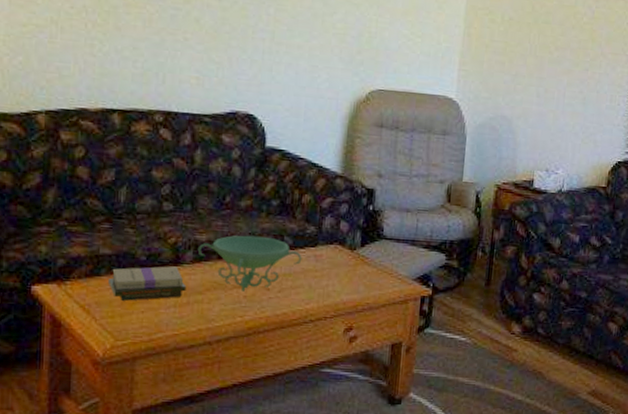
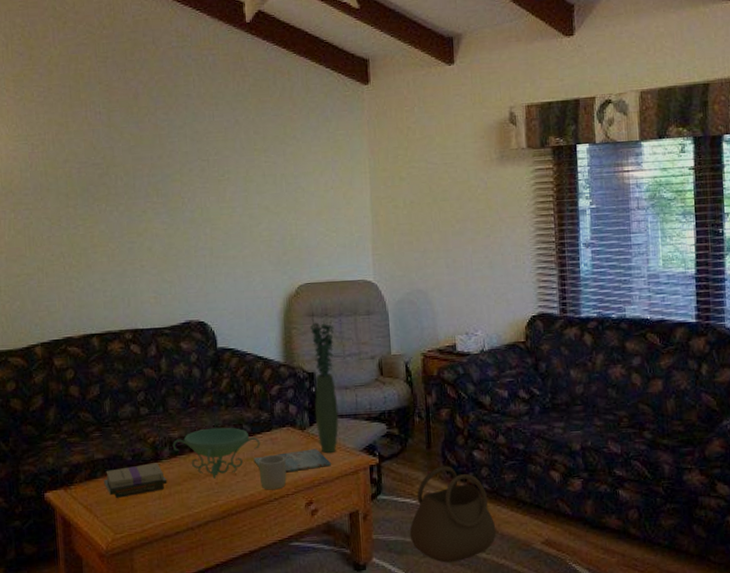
magazine: none [291,271,380,294] -> present [253,448,332,473]
mug: none [296,272,328,311] -> present [258,454,287,490]
vase: none [368,128,404,278] -> present [309,317,339,453]
basket: none [453,305,545,405] -> present [409,466,496,563]

